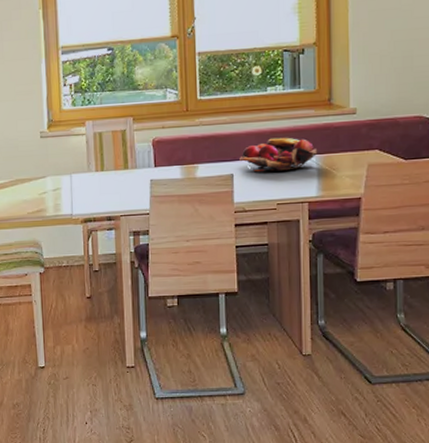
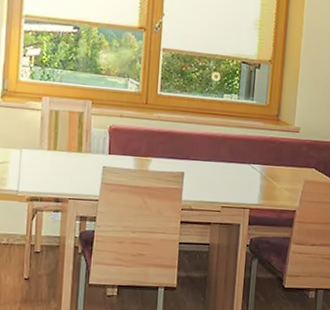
fruit basket: present [240,137,318,172] -> none [191,143,263,176]

